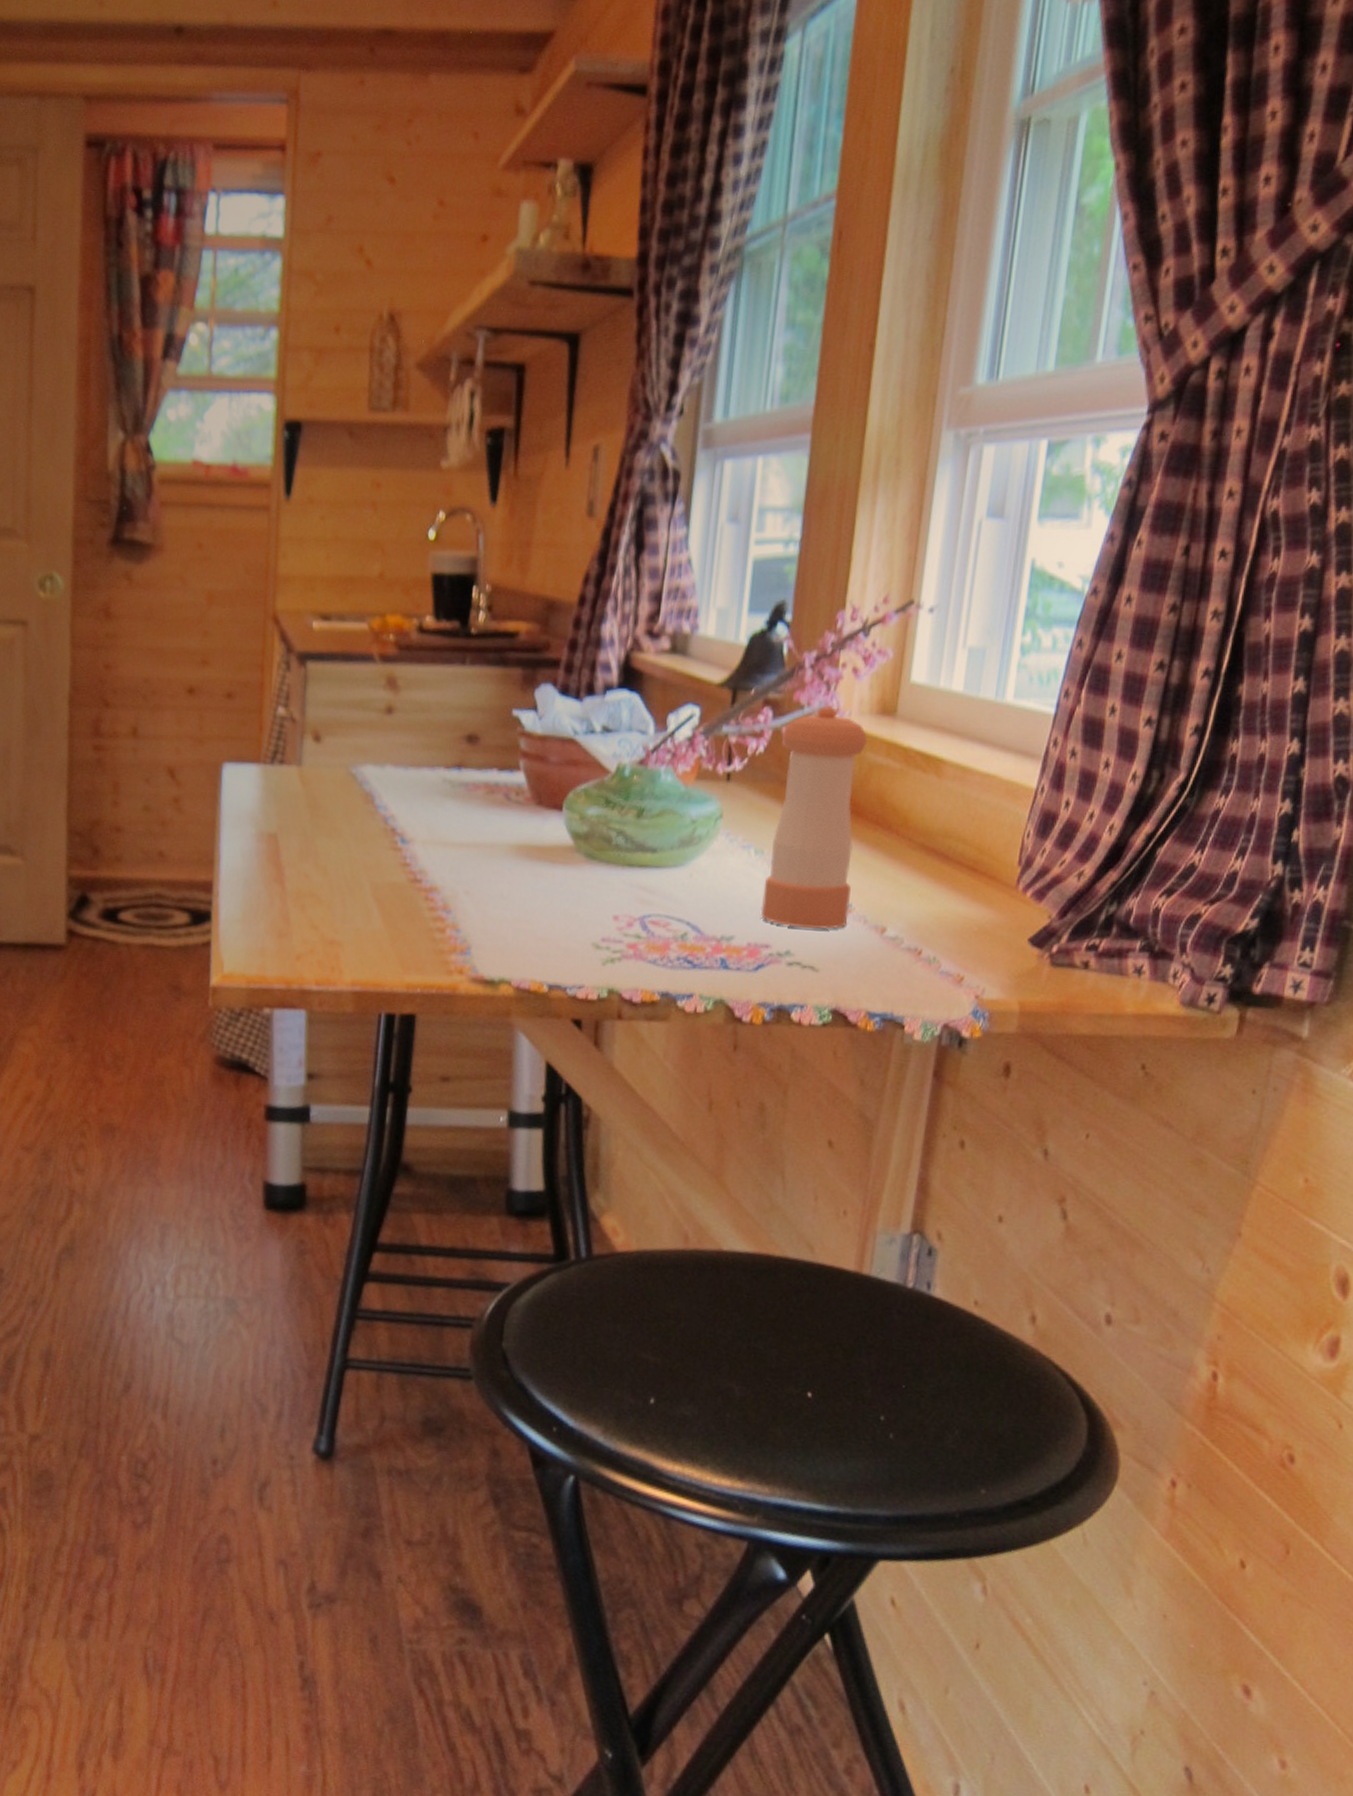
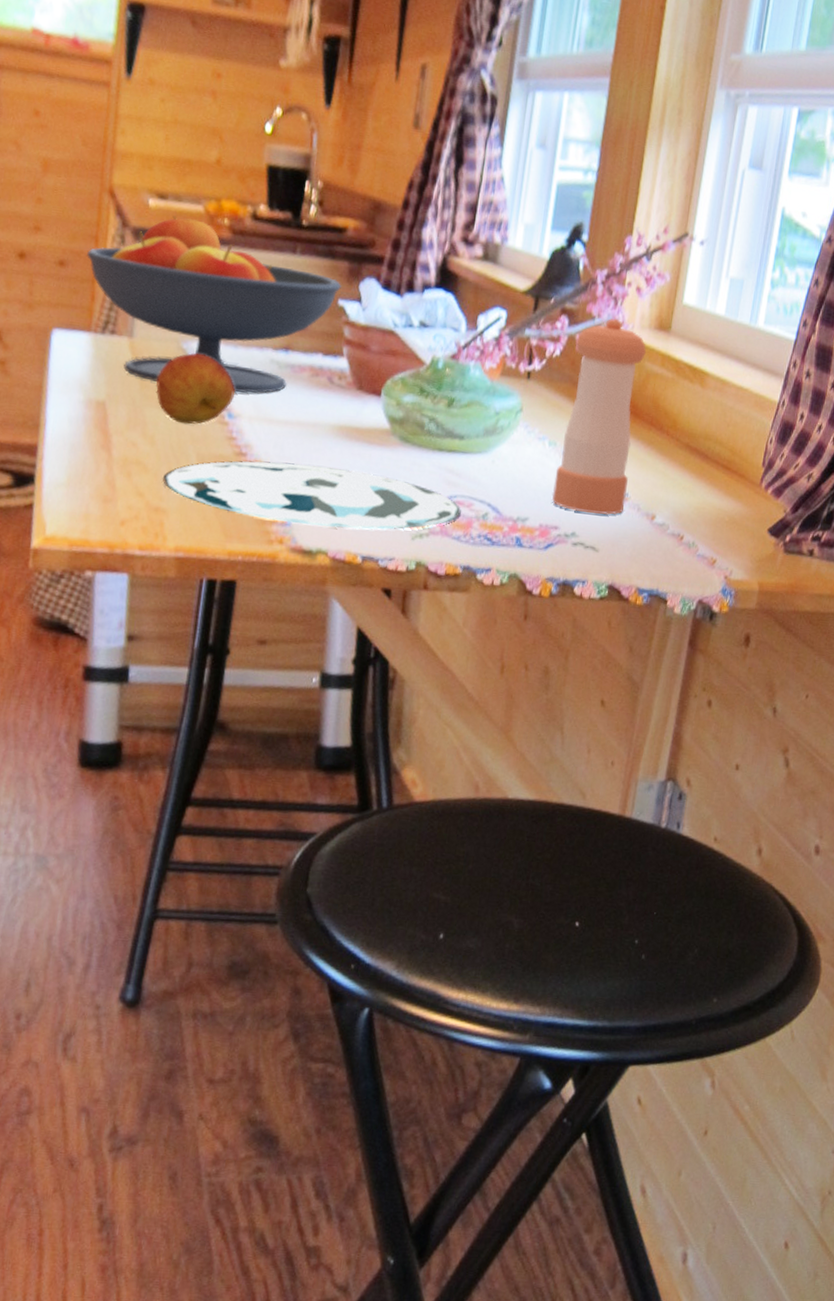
fruit bowl: none [253,636,516,816] -> present [87,215,343,393]
fruit: none [327,777,407,853] -> present [156,352,235,425]
plate: none [337,887,657,956] -> present [163,461,461,530]

